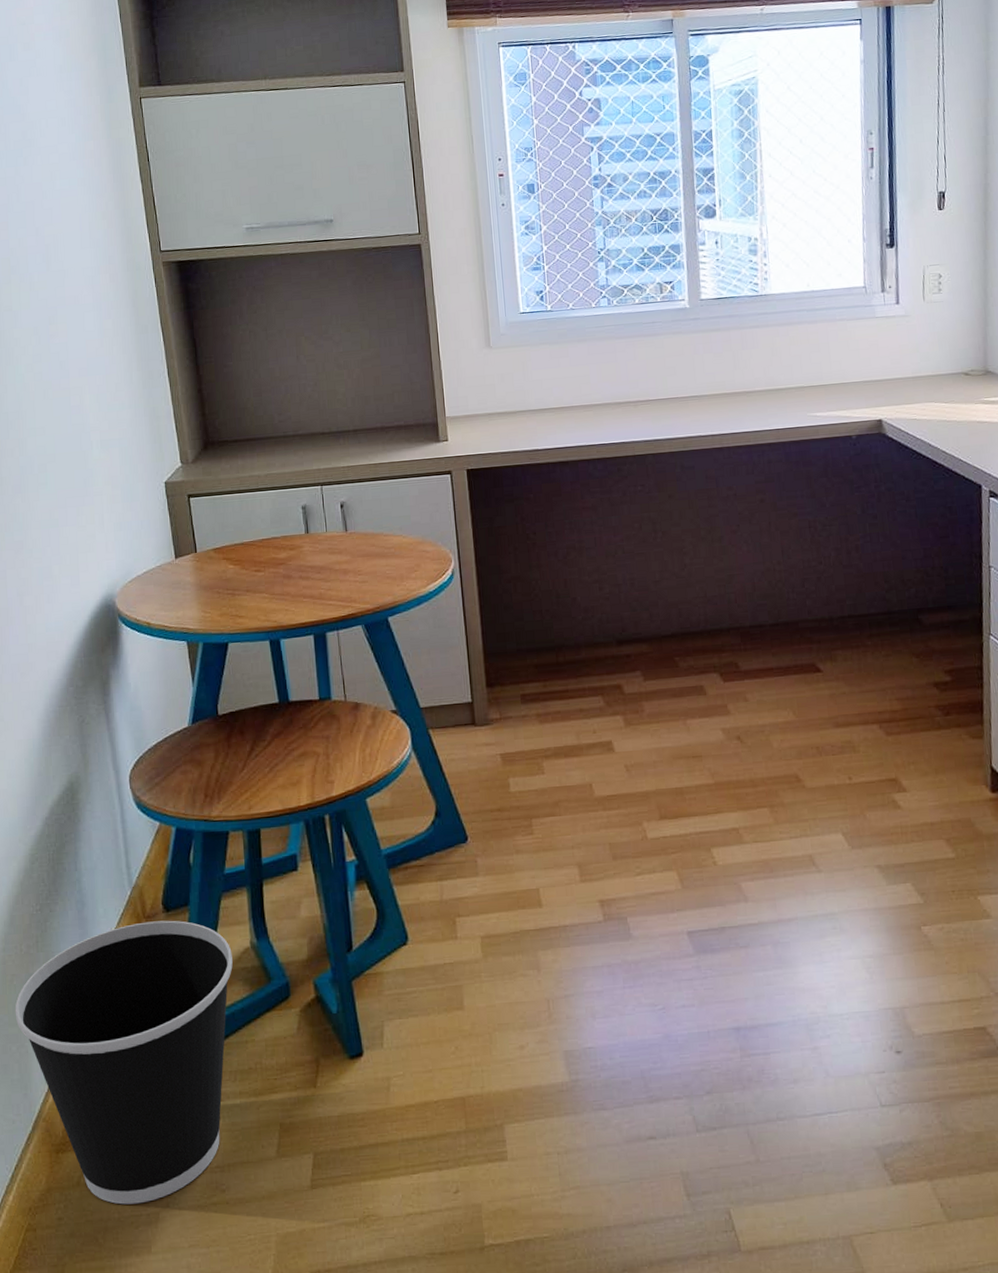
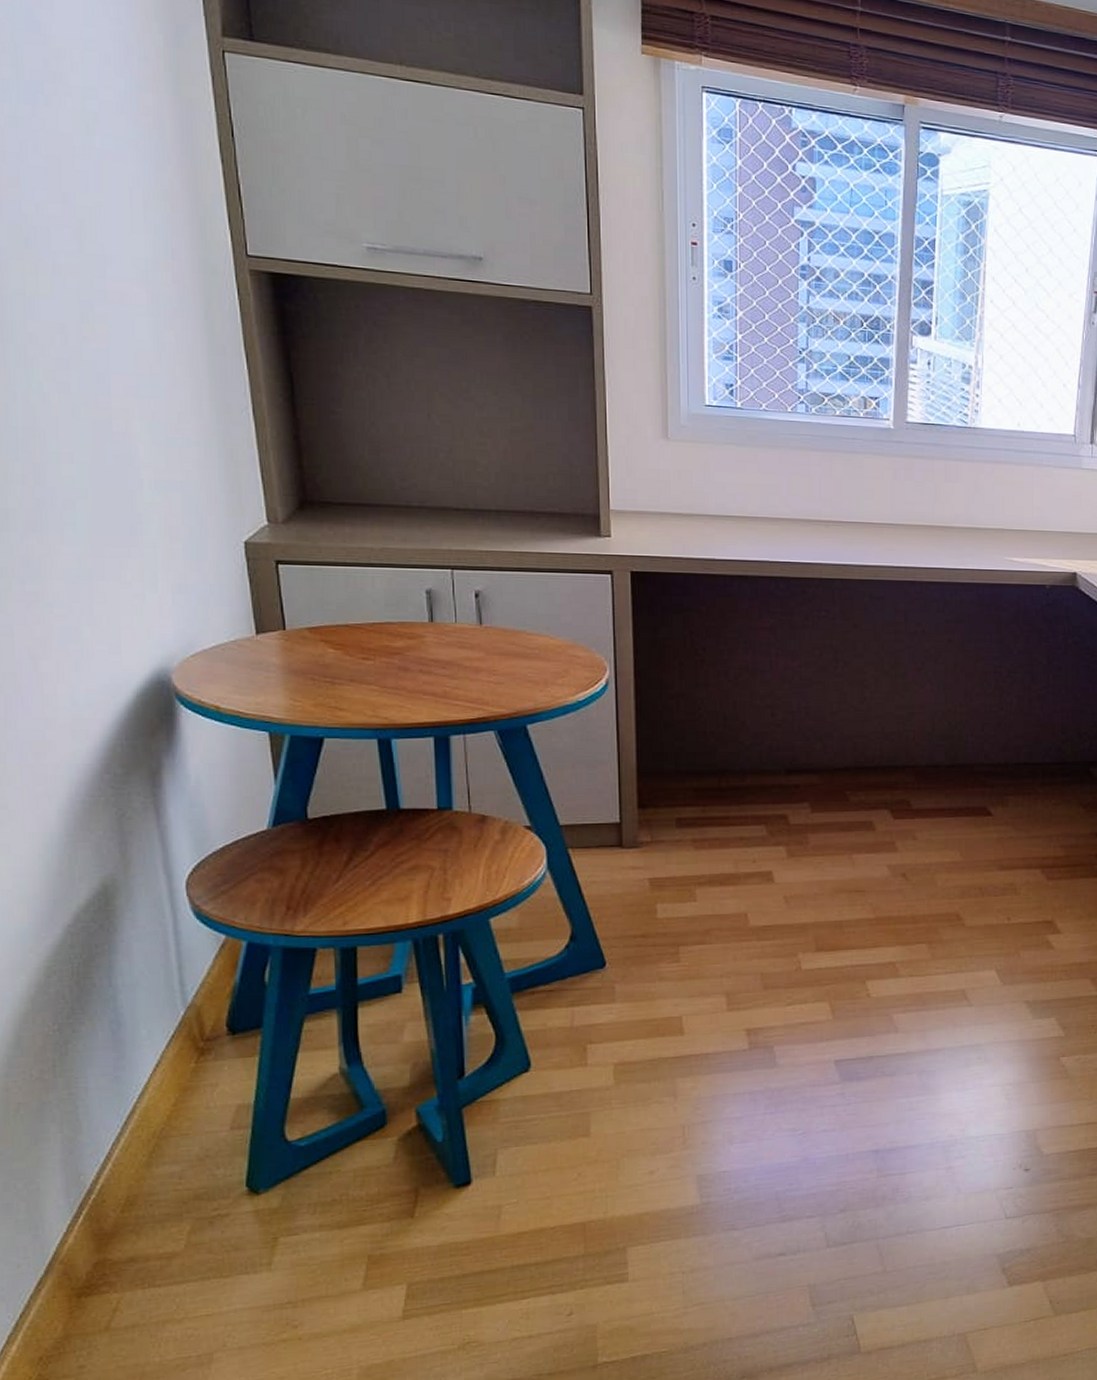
wastebasket: present [15,920,233,1205] -> none [21,1043,316,1348]

